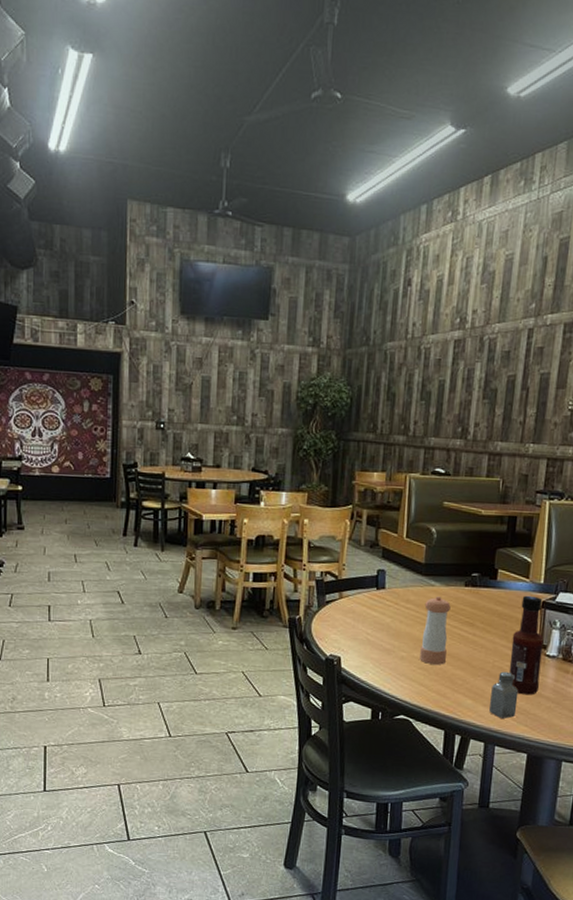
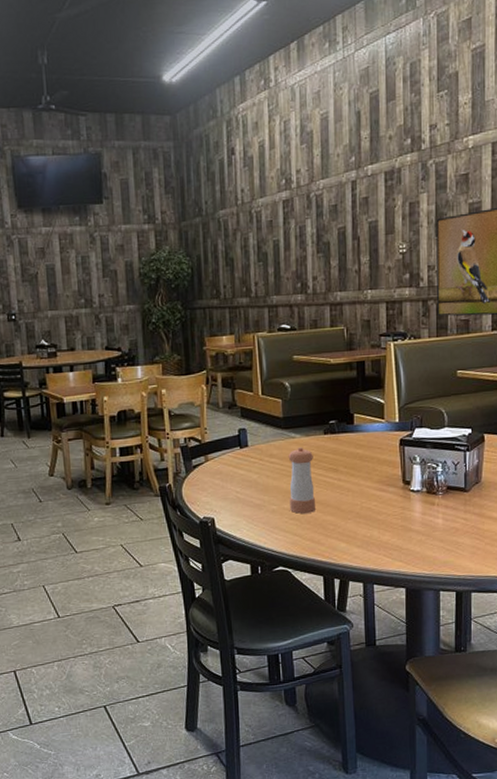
saltshaker: present [489,671,519,719] -> none [363,511,390,557]
tabasco sauce: present [508,595,544,695] -> none [376,435,407,532]

